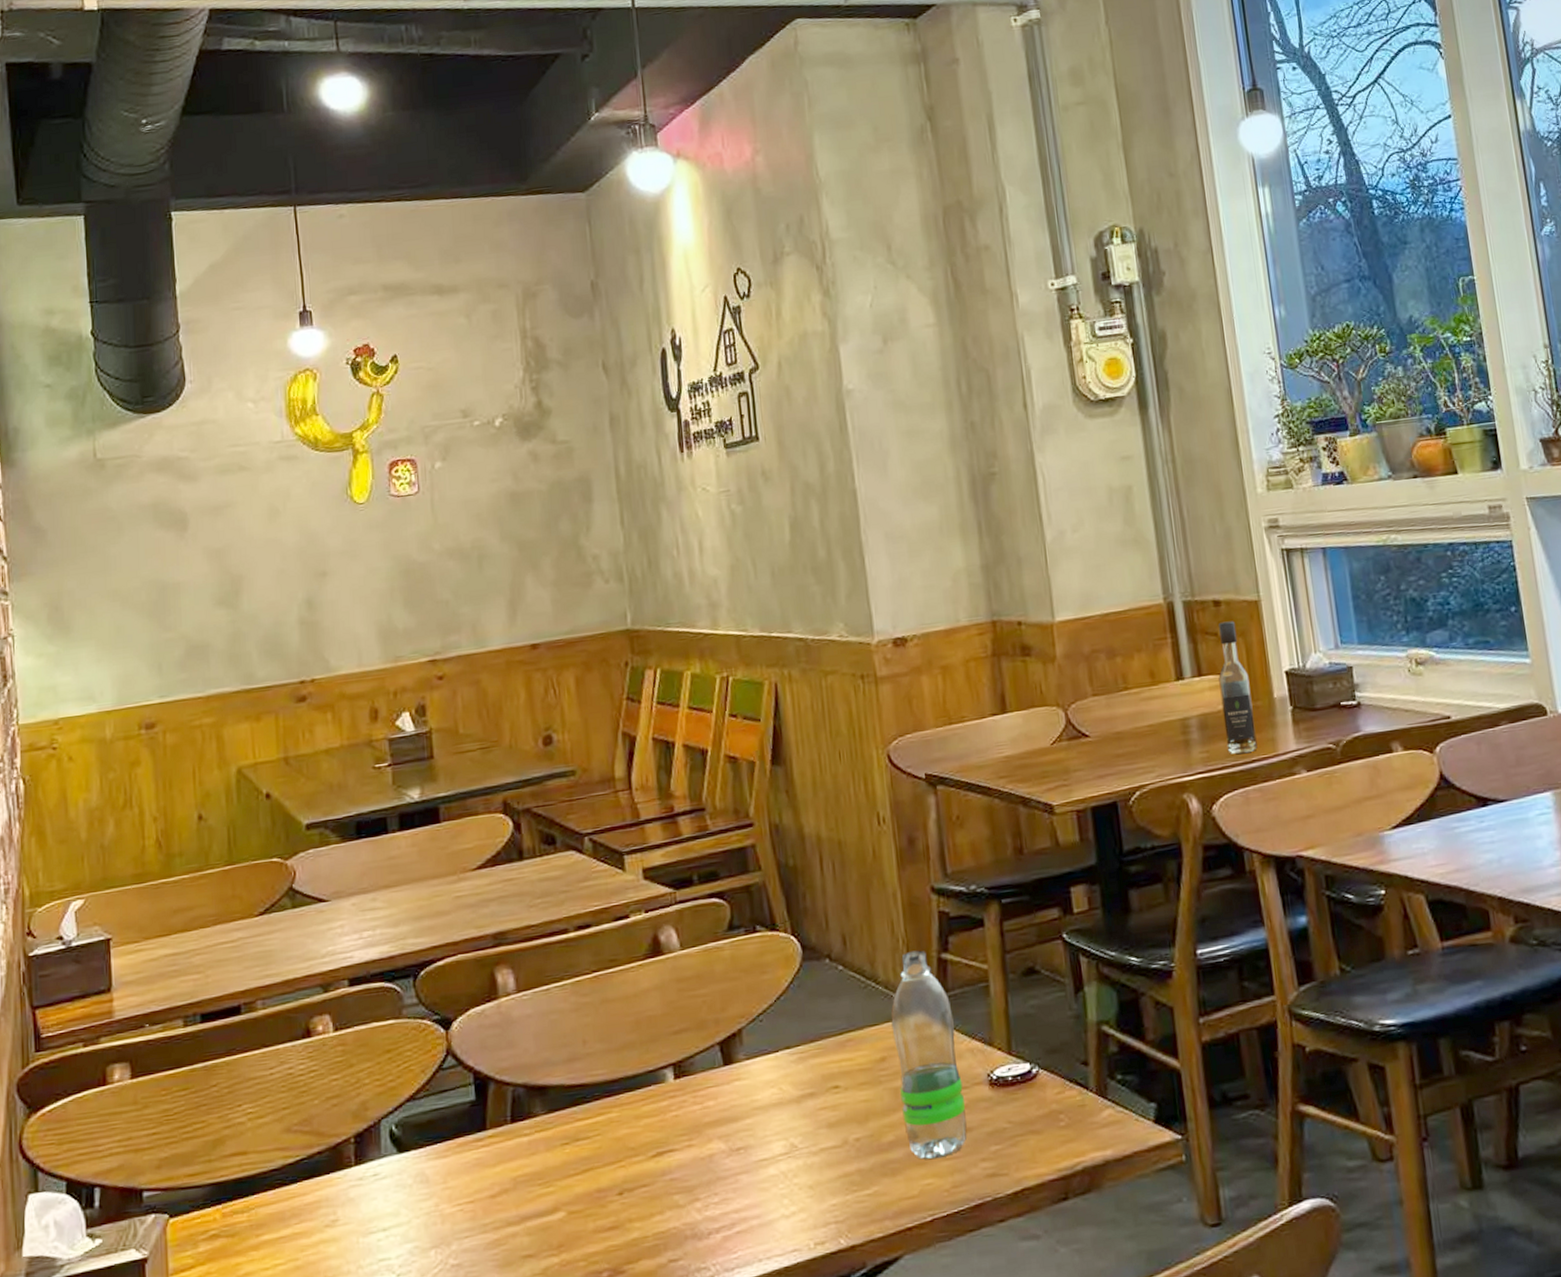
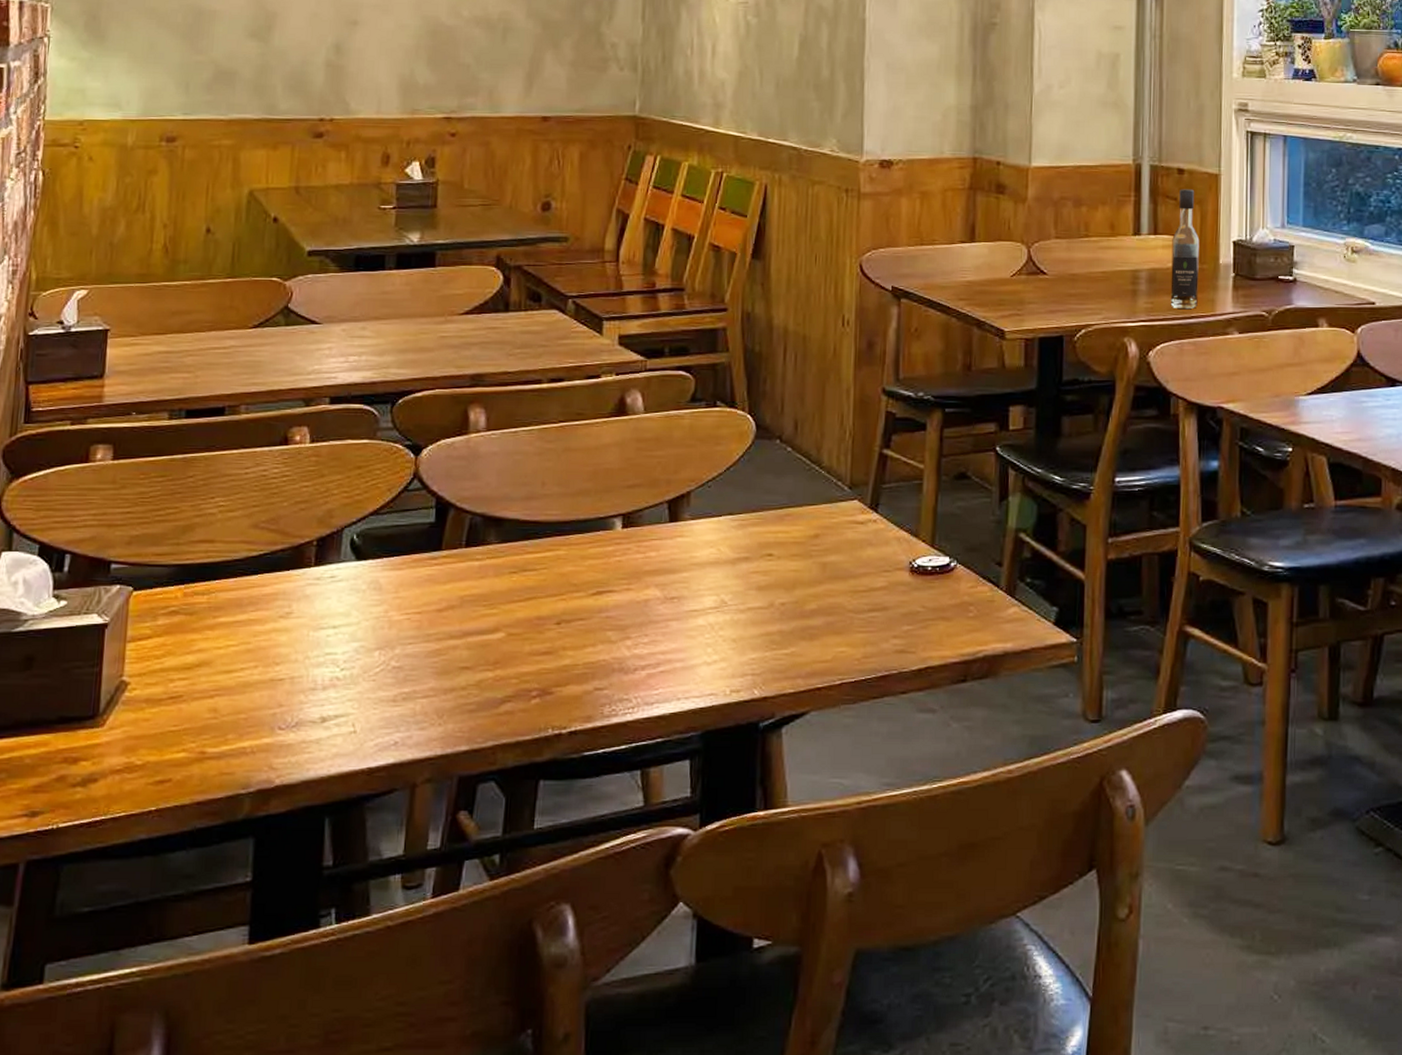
bottle: present [890,950,968,1160] -> none [827,443,886,631]

